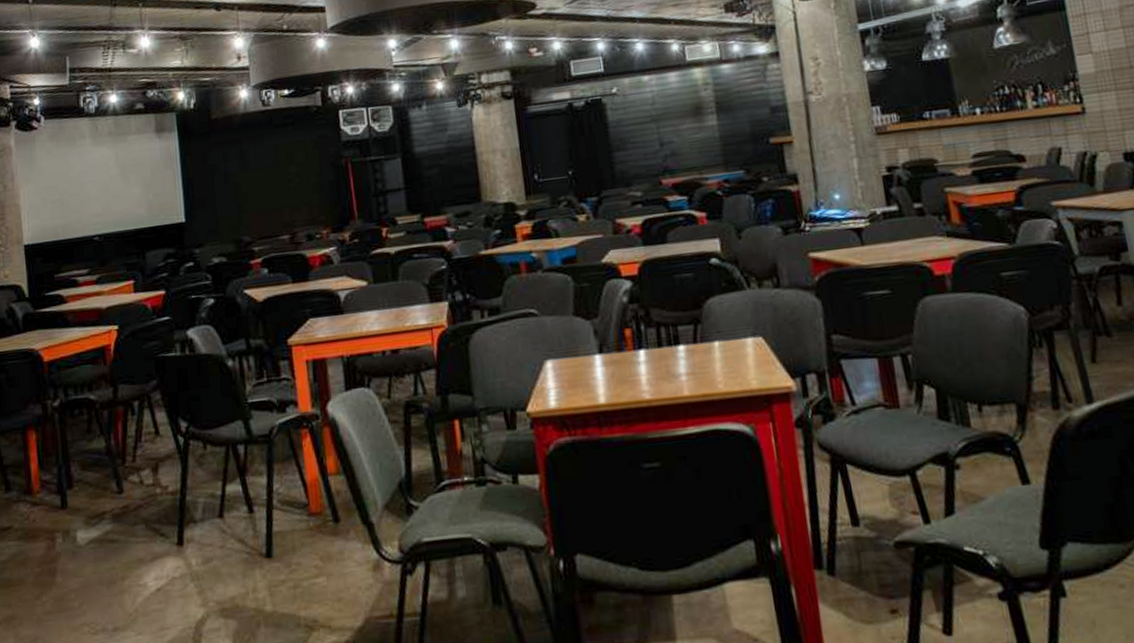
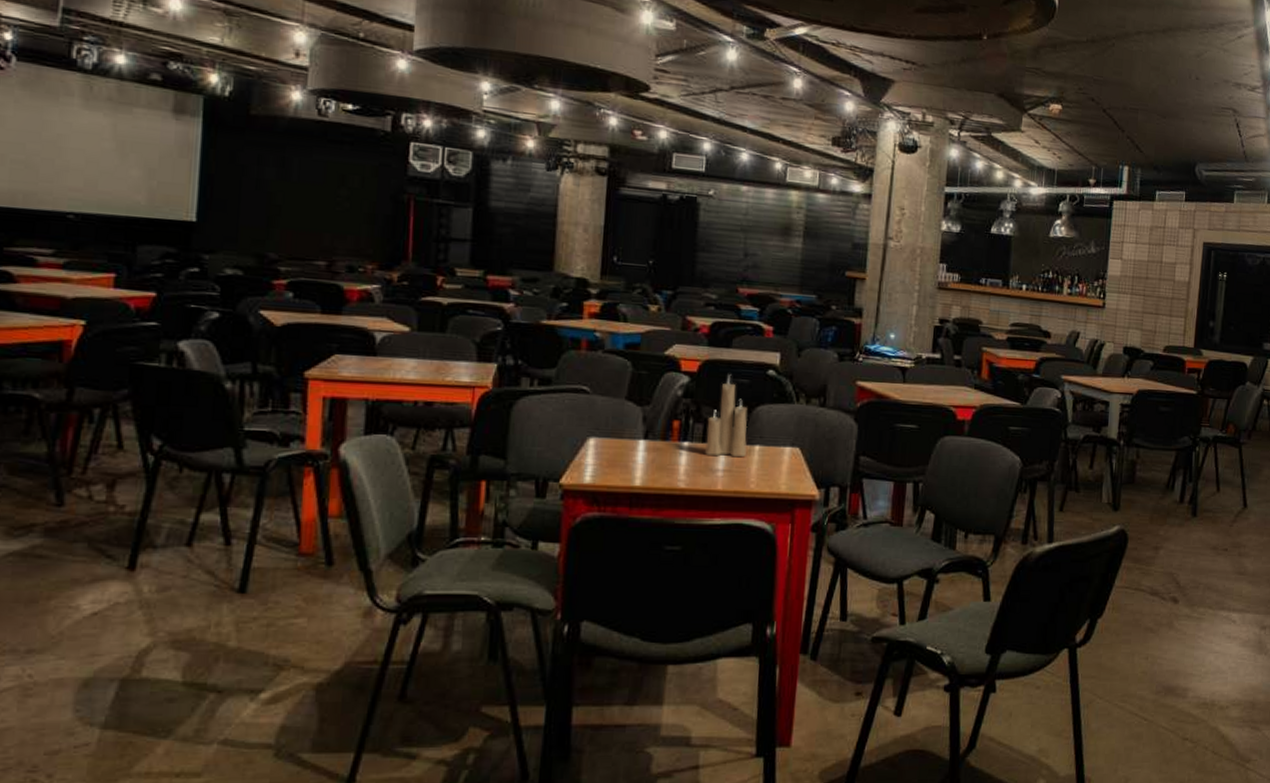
candle: none [658,271,708,360] -> present [704,374,748,458]

